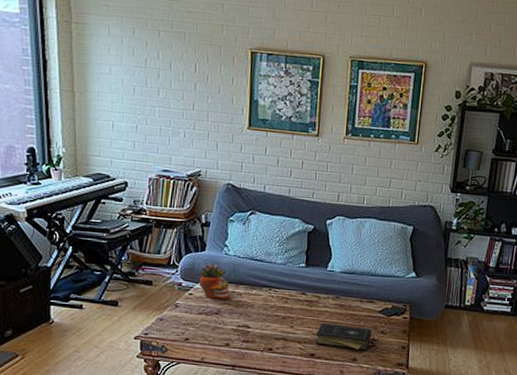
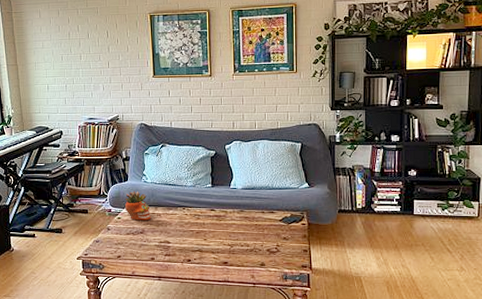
book: present [316,323,372,351] -> none [227,234,275,256]

